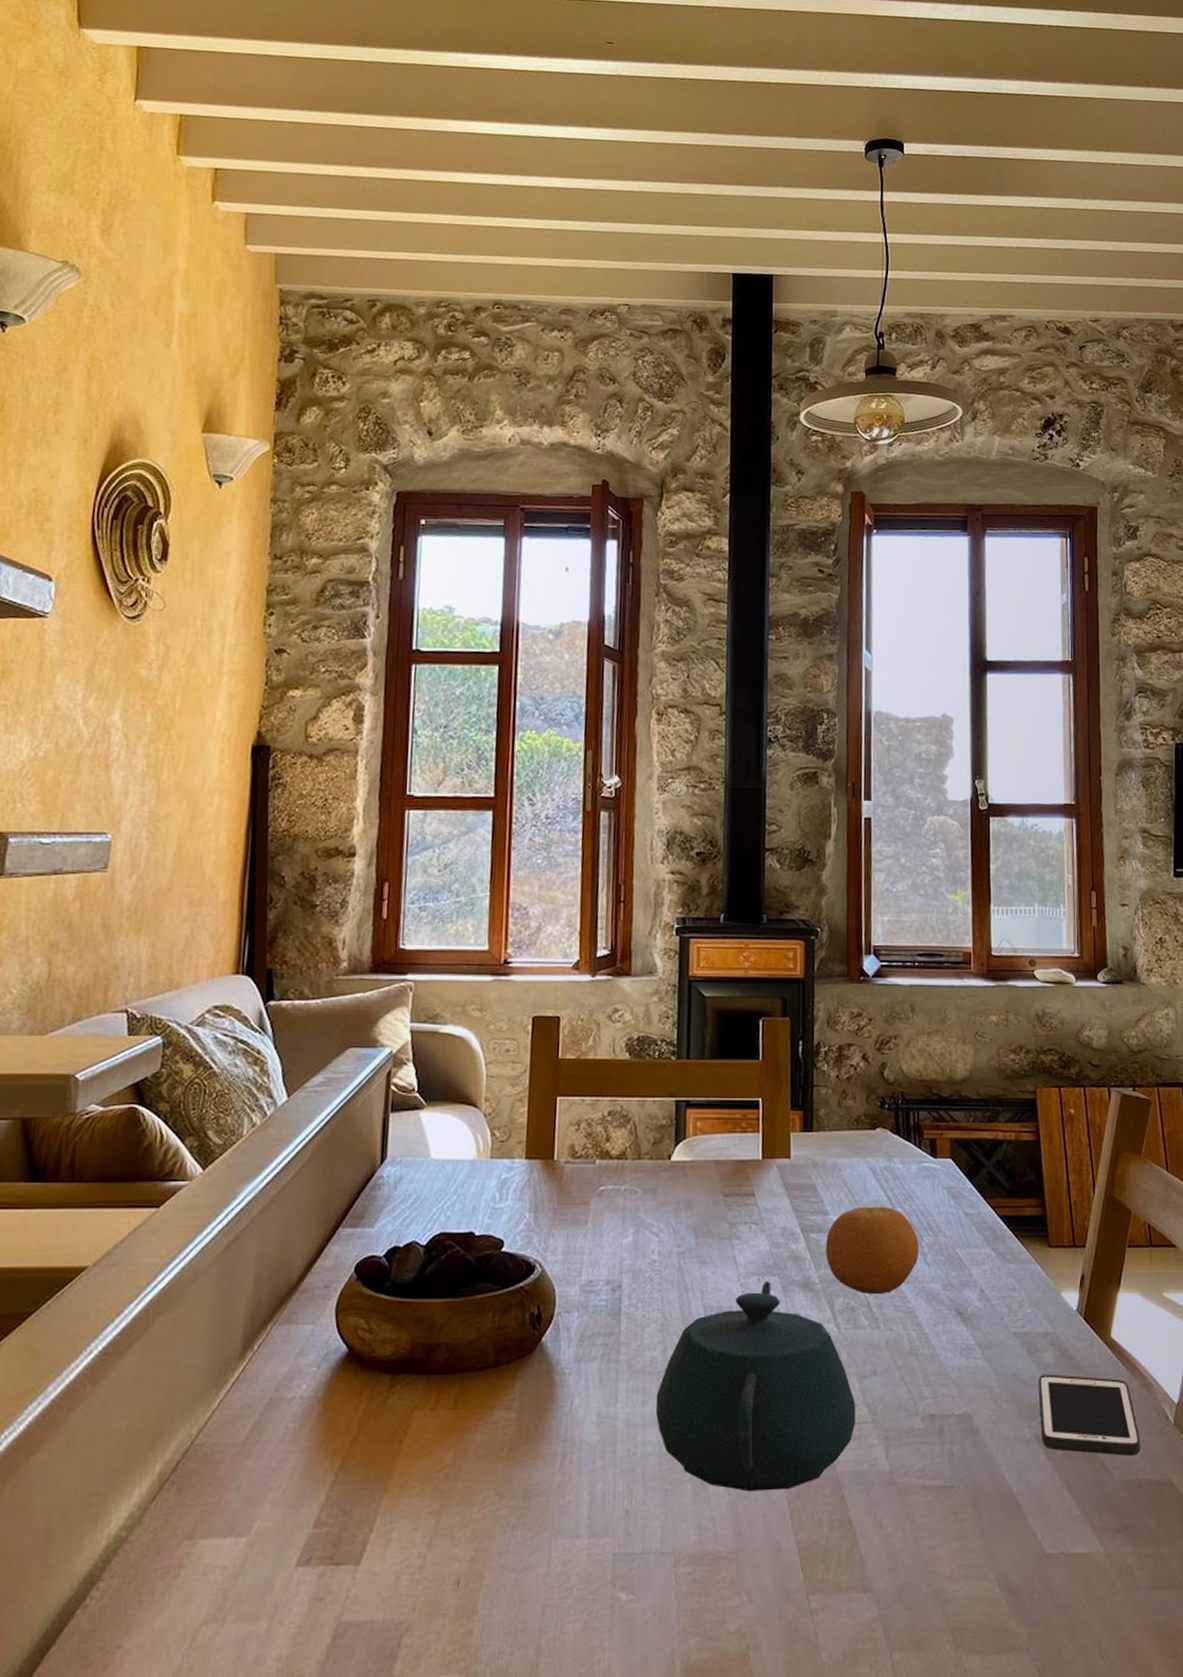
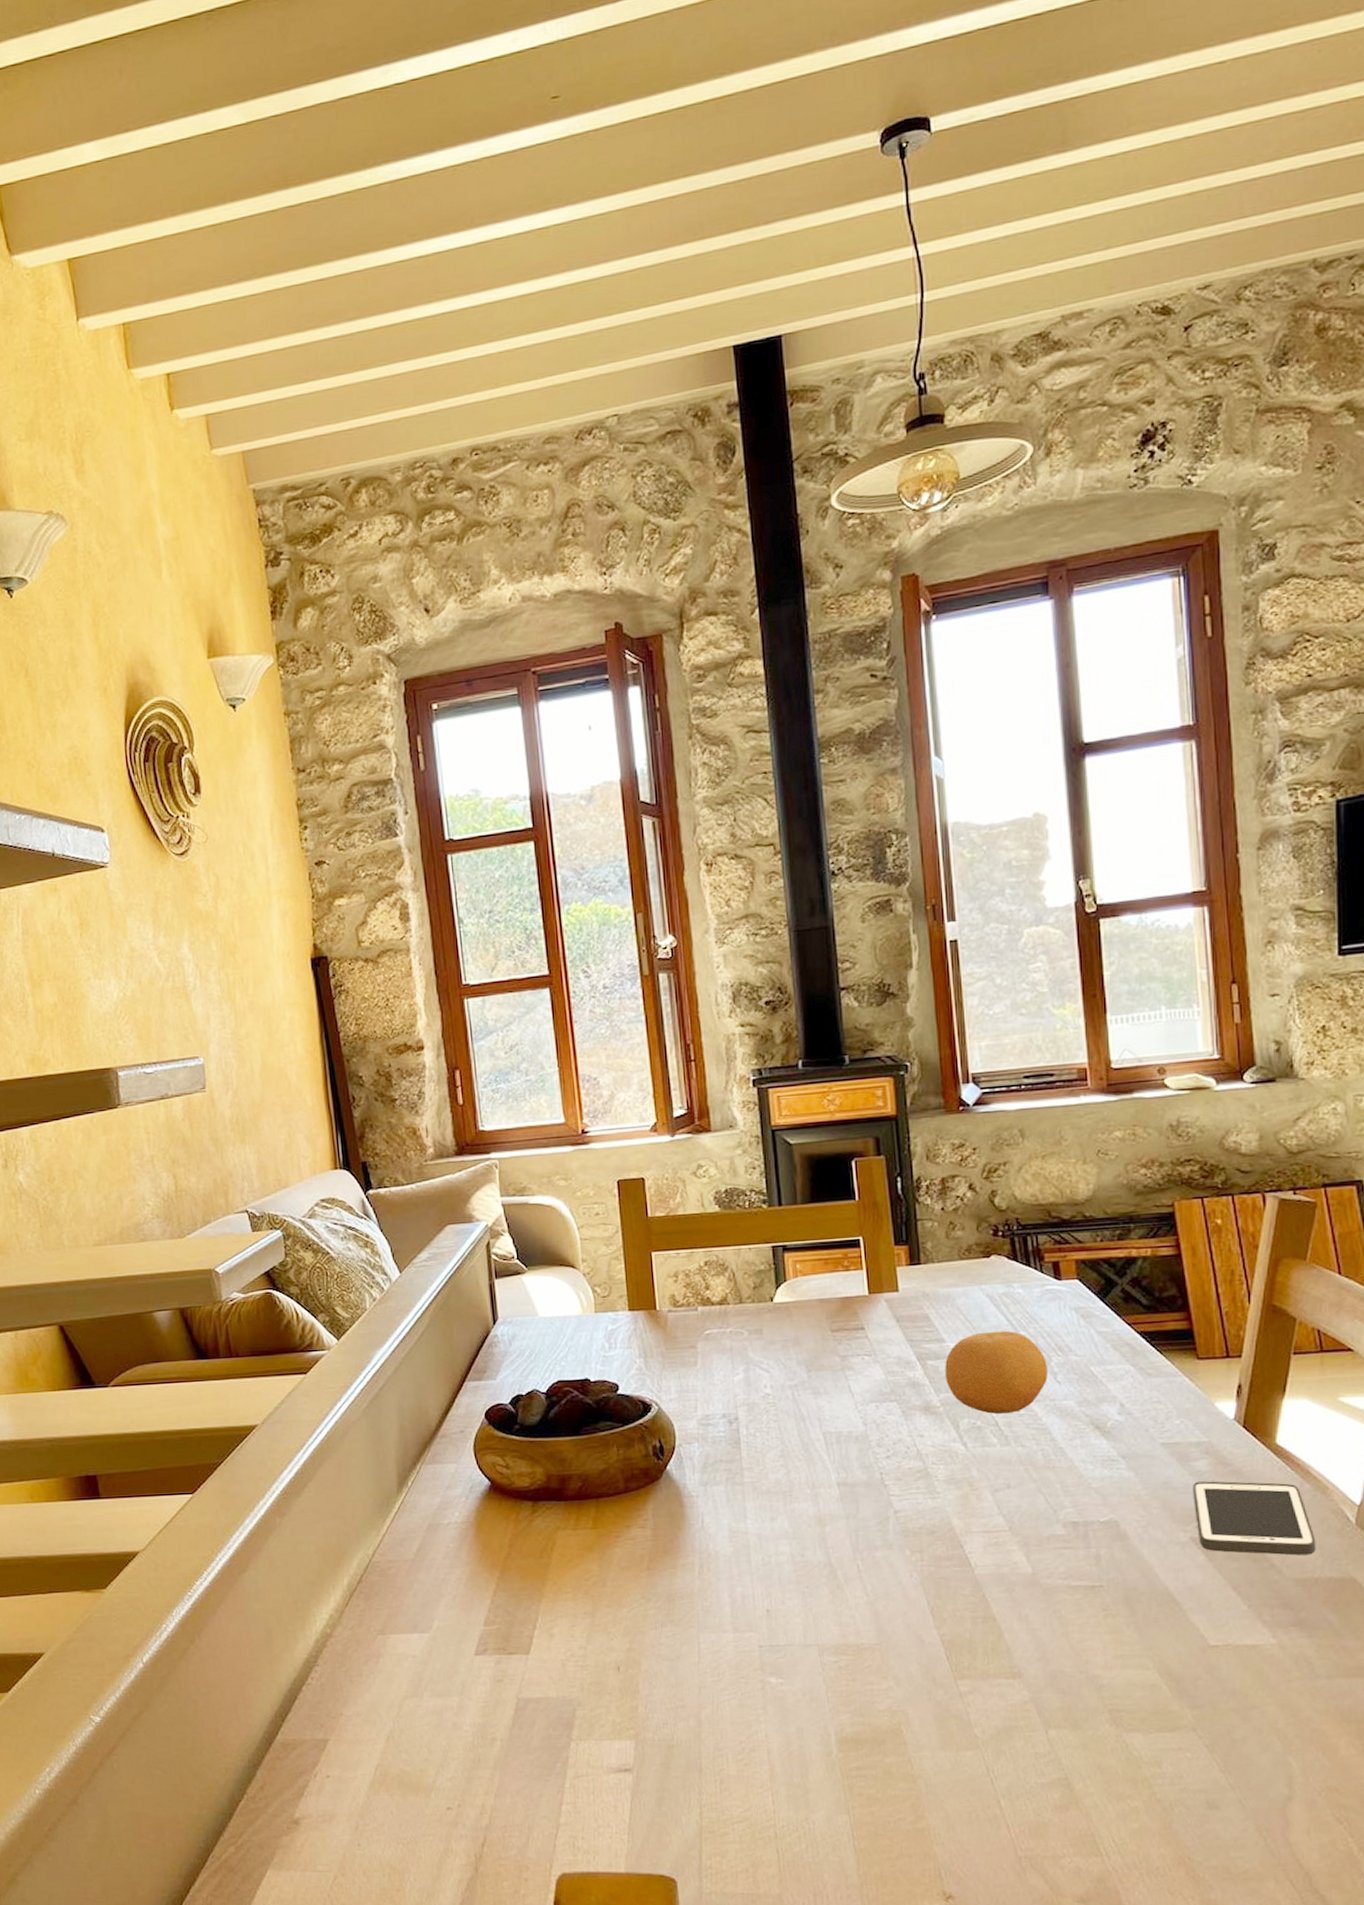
teapot: present [655,1282,856,1492] -> none [784,1407,992,1593]

